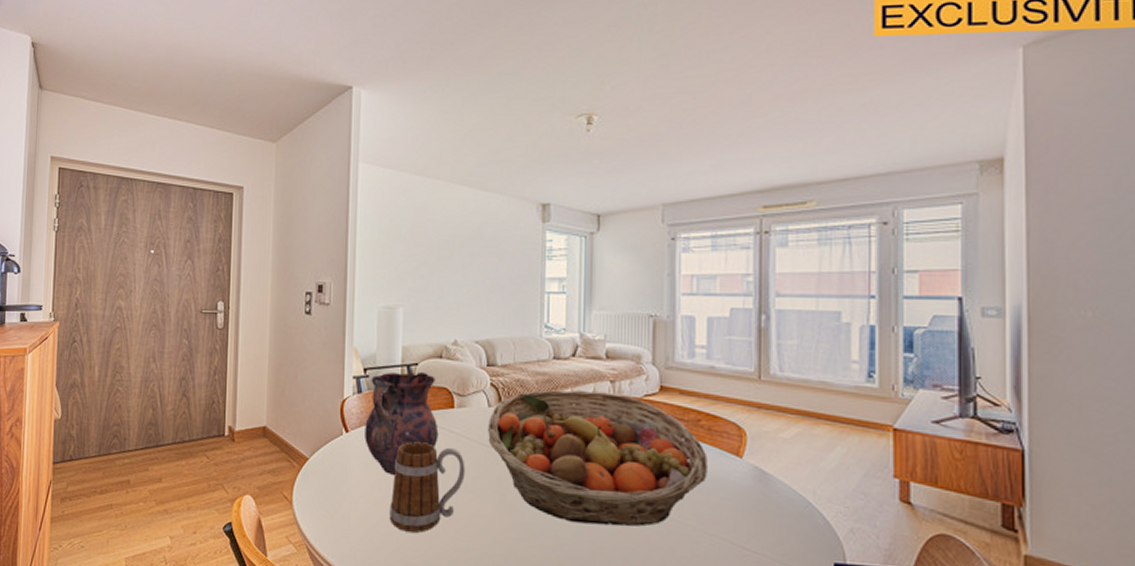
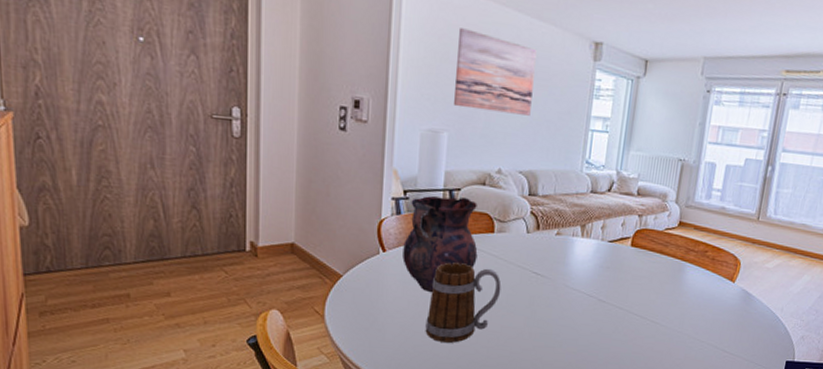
wall art: none [408,208,484,284] -> present [454,28,537,116]
fruit basket: present [488,389,707,527] -> none [524,220,709,336]

